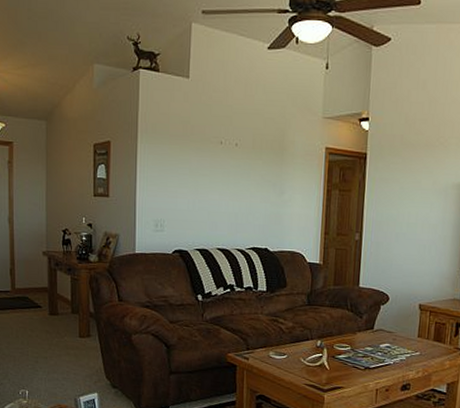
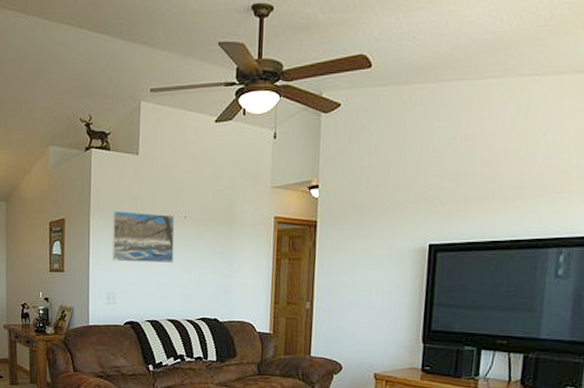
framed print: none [160,134,226,191] -> present [111,210,175,263]

